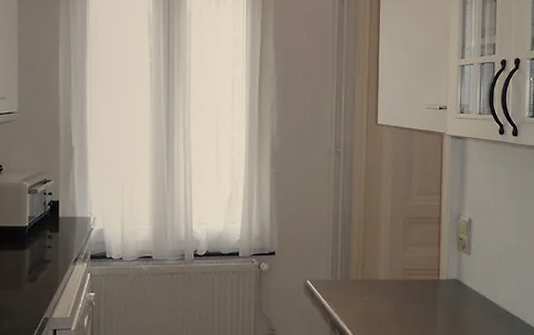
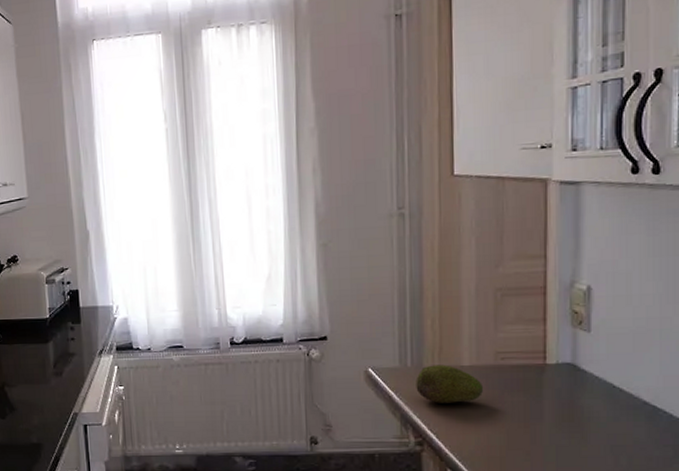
fruit: none [343,278,393,311] -> present [416,364,483,403]

